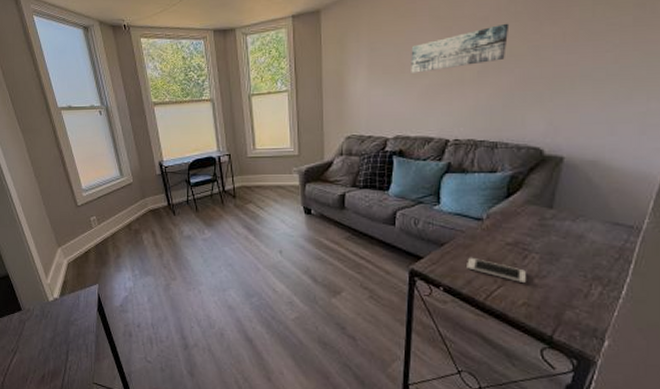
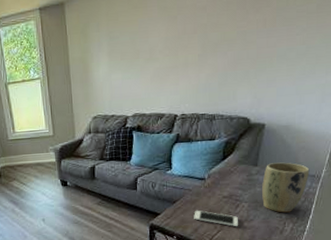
wall art: present [411,23,510,73] -> none [144,12,223,59]
plant pot: none [559,206,626,271] -> present [262,162,310,213]

